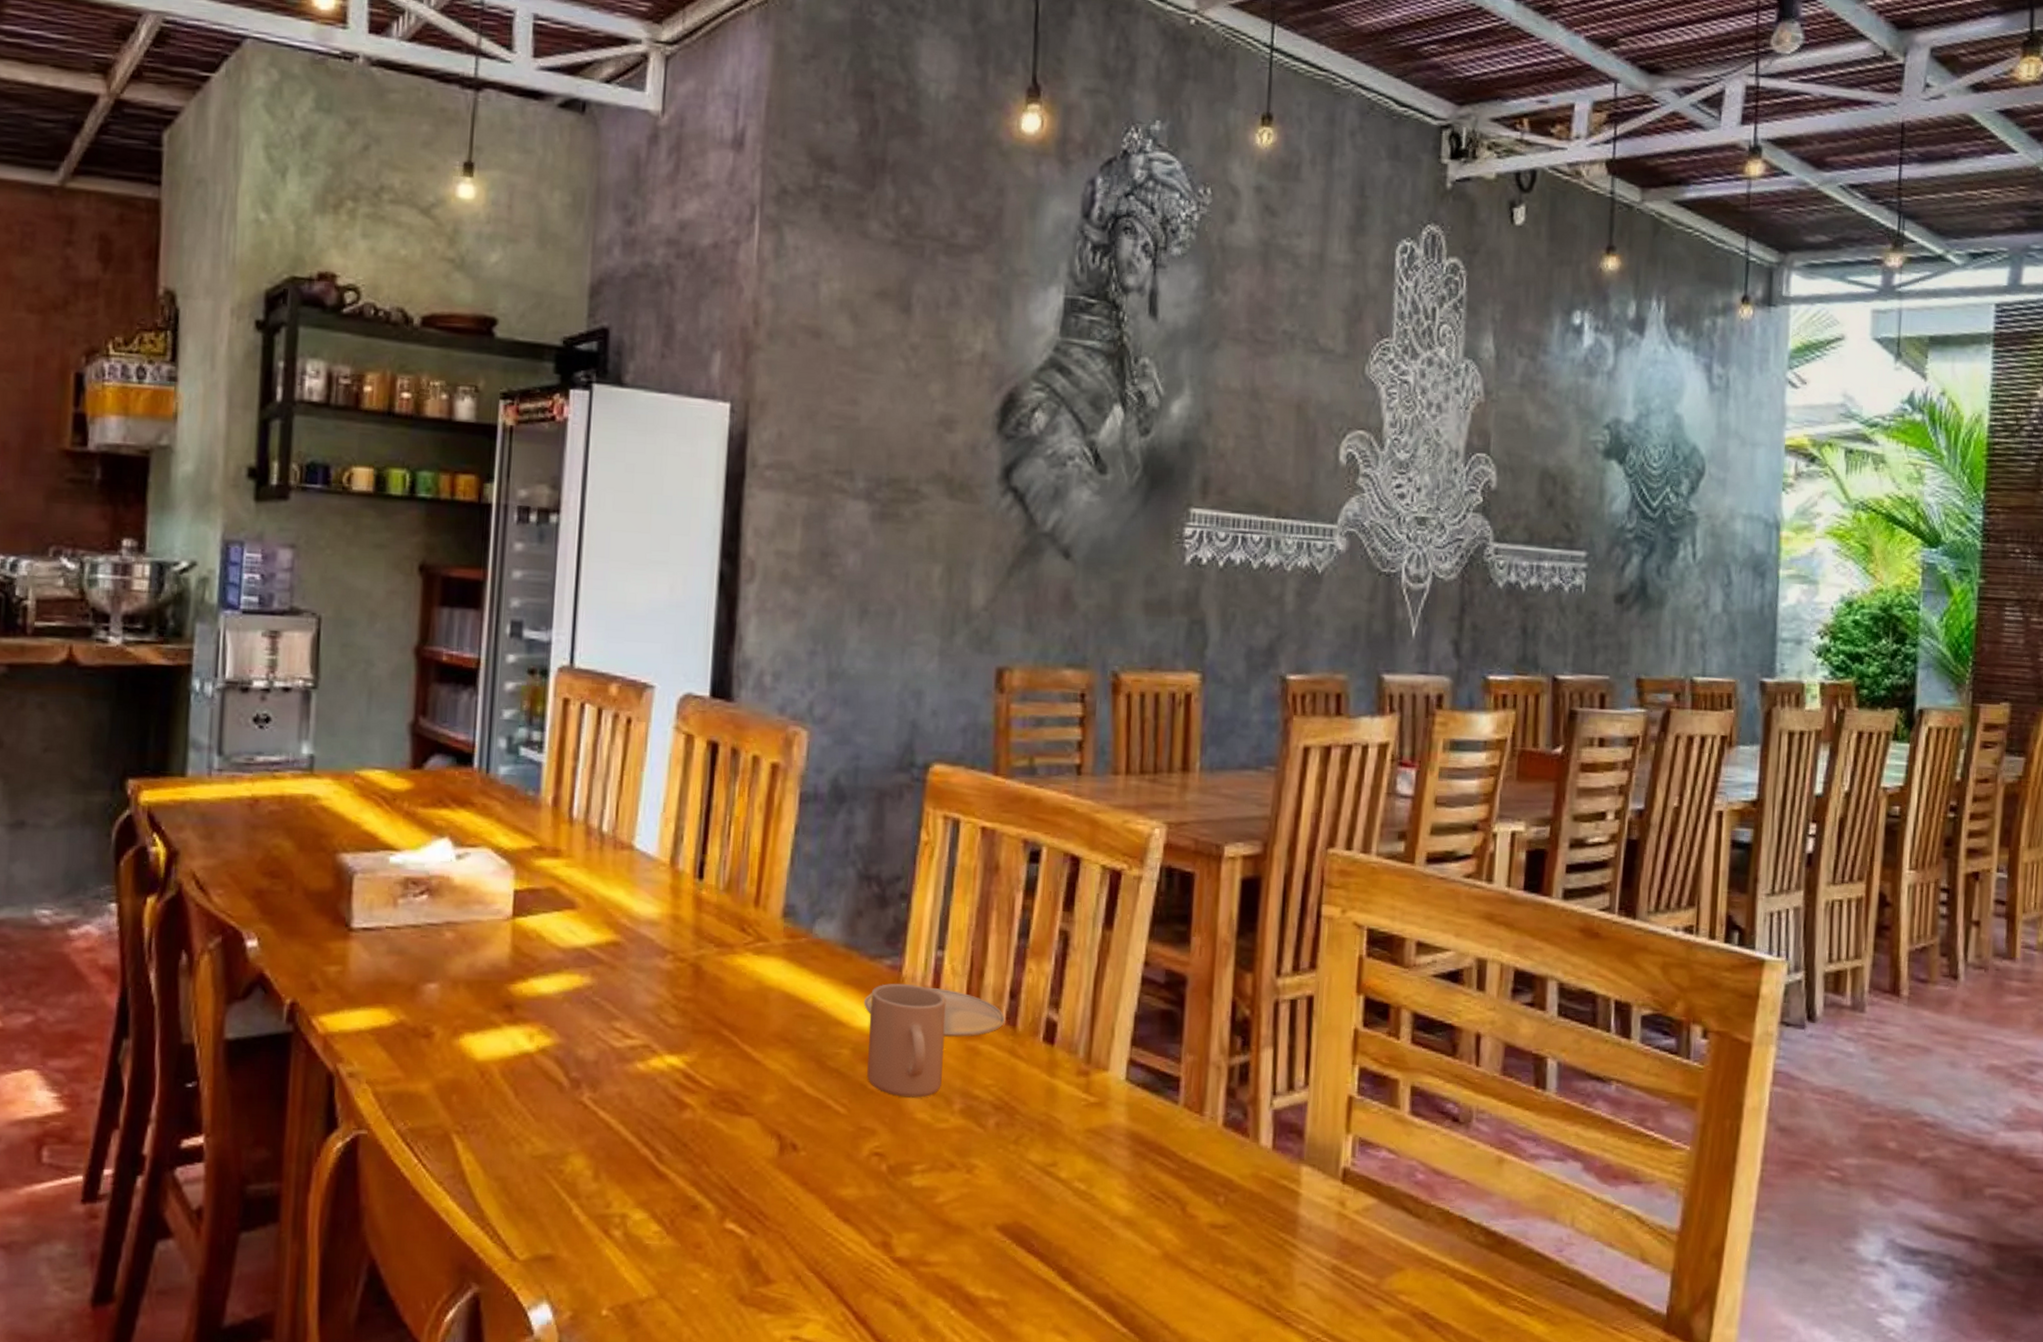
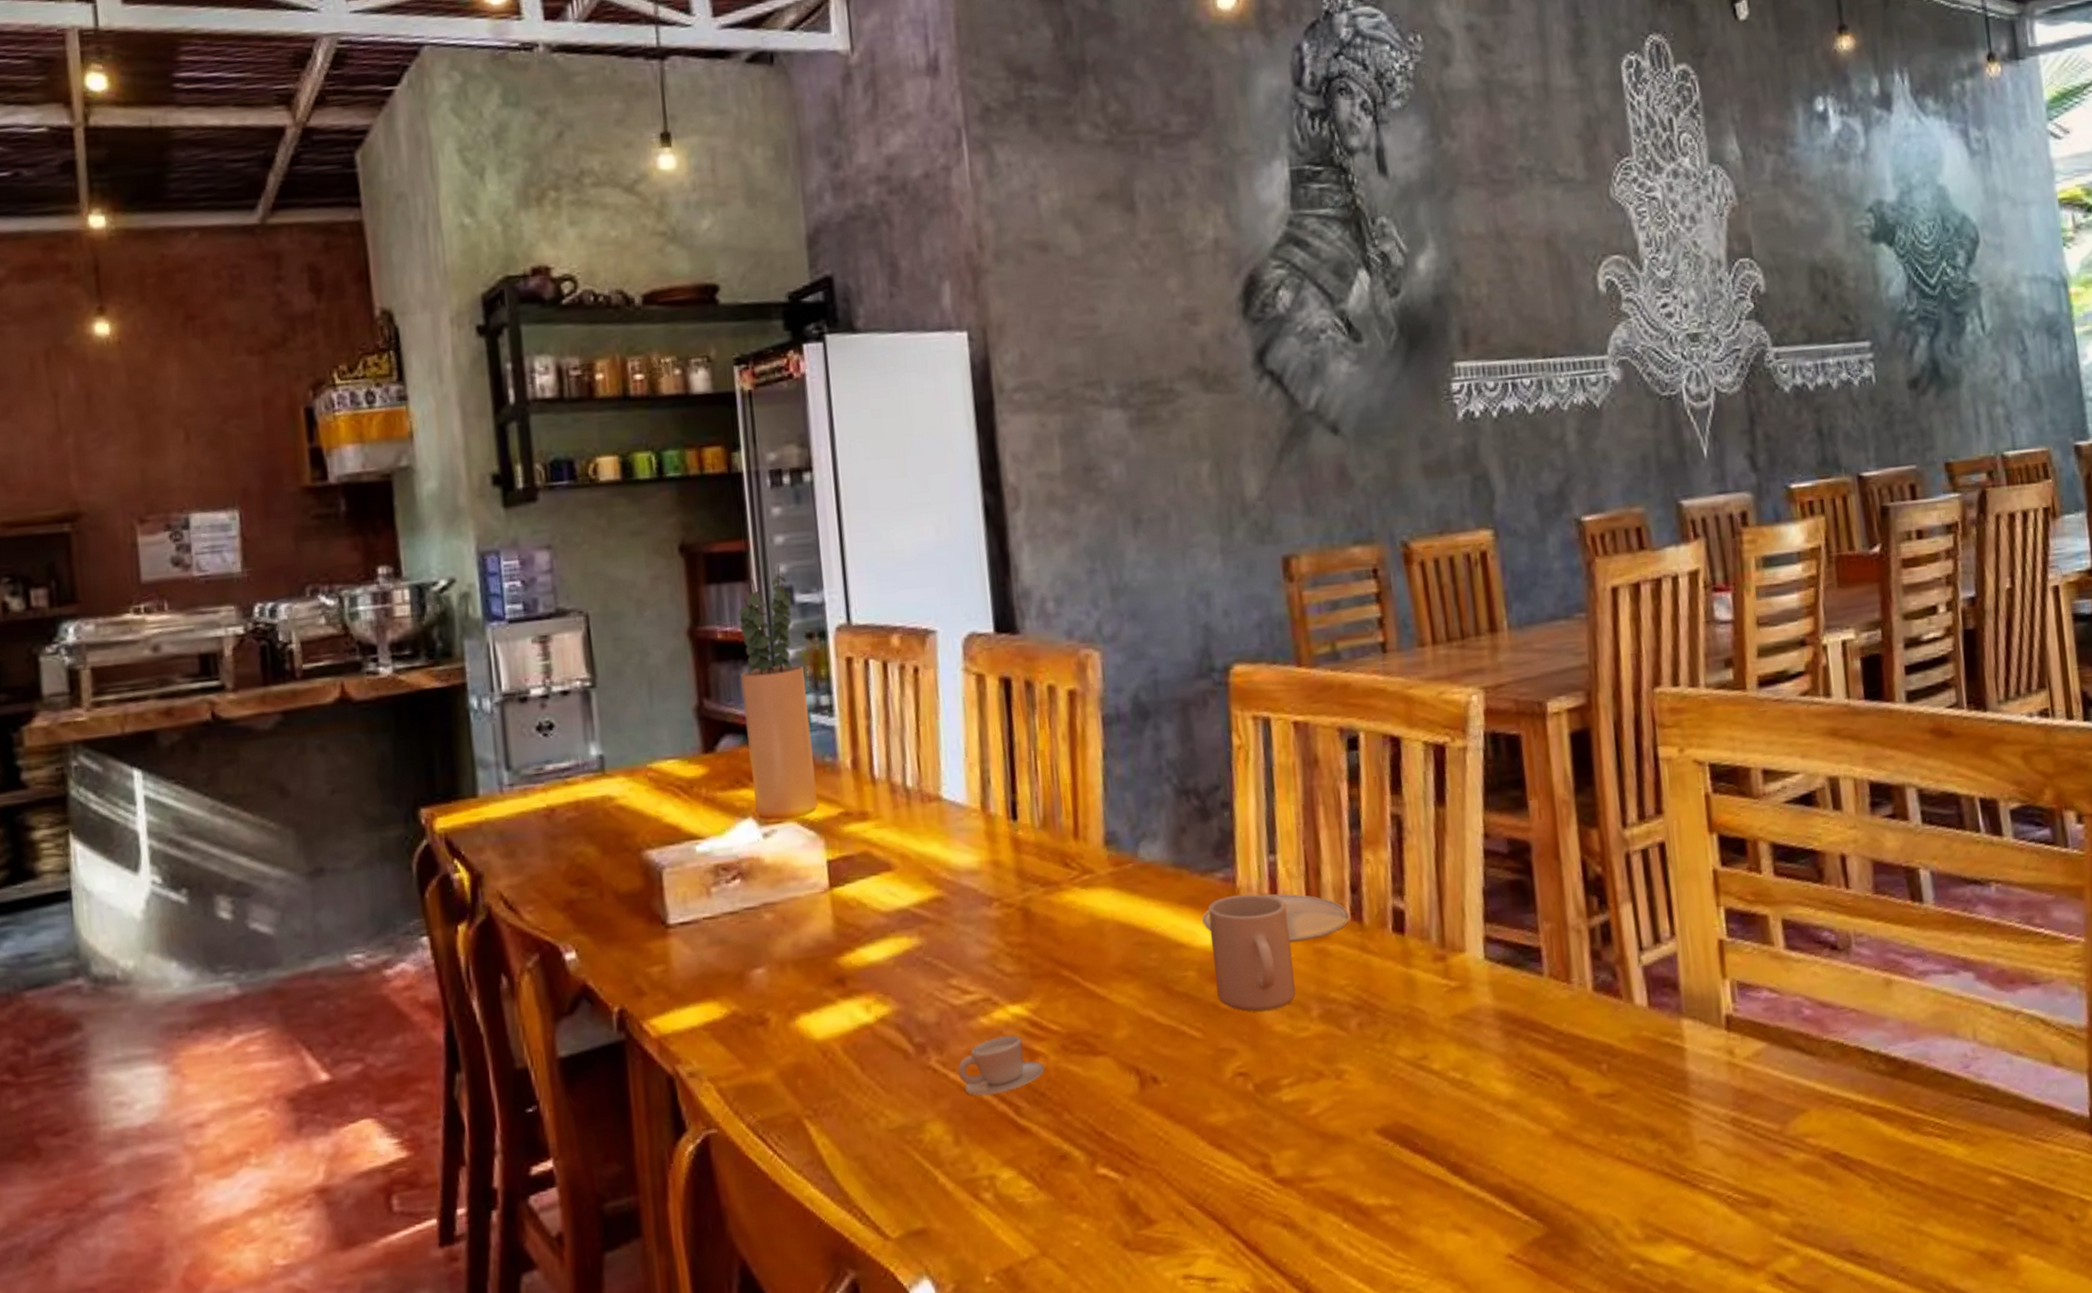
vase: none [453,597,521,846] -> present [738,564,818,821]
cup: none [607,1083,692,1139] -> present [957,1035,1046,1096]

